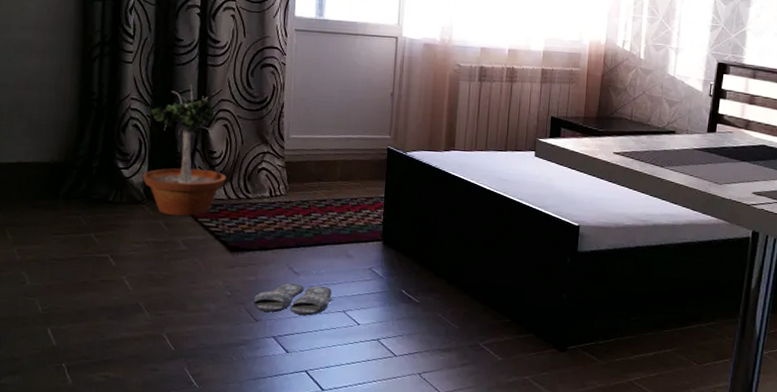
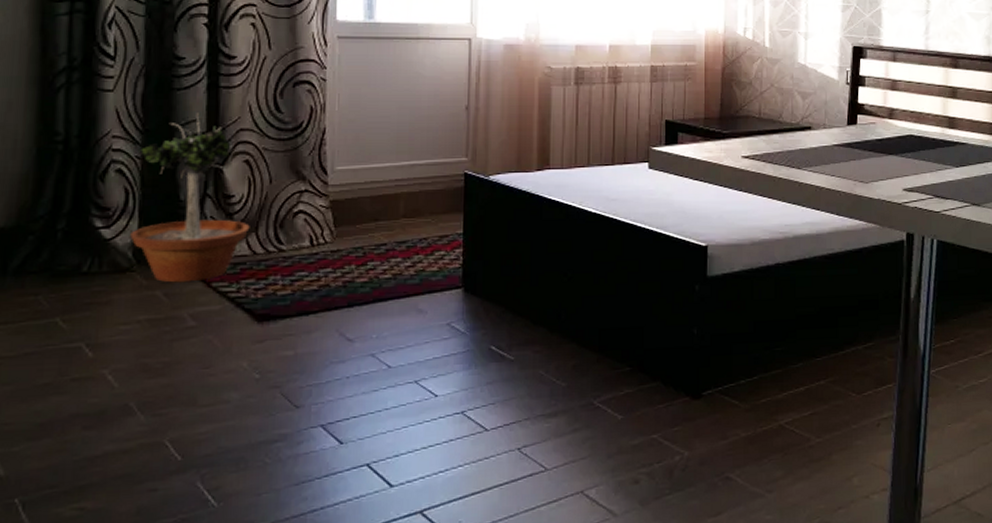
slippers: present [254,284,333,315] -> none [293,353,401,394]

